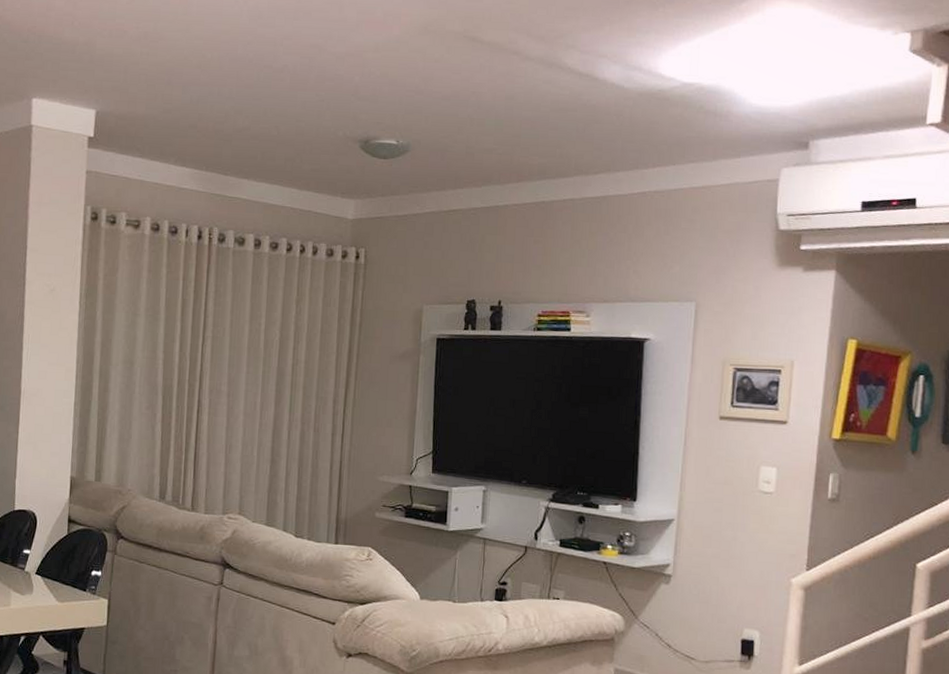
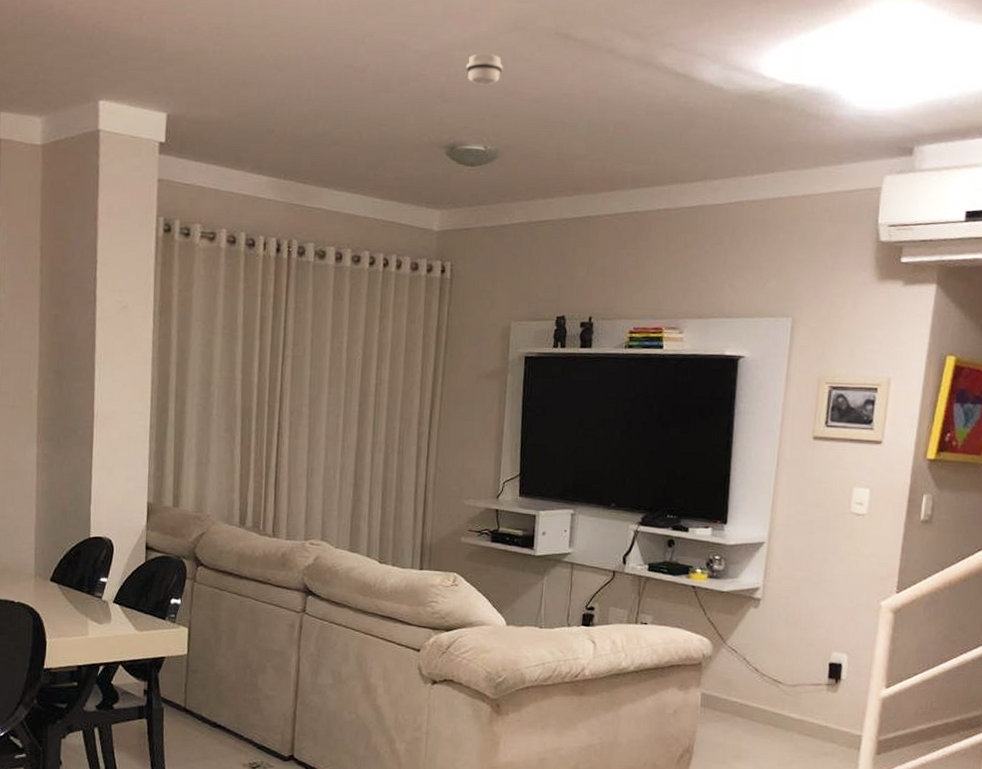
smoke detector: none [379,55,414,84] -> present [466,53,503,85]

